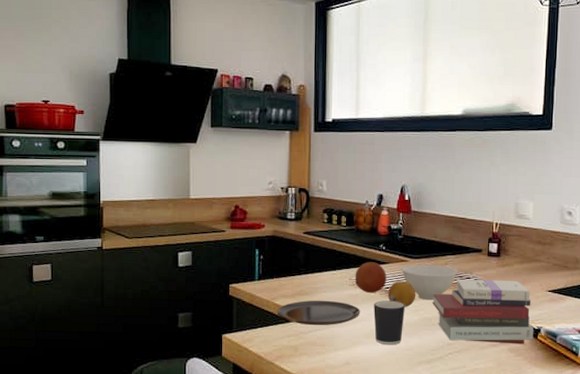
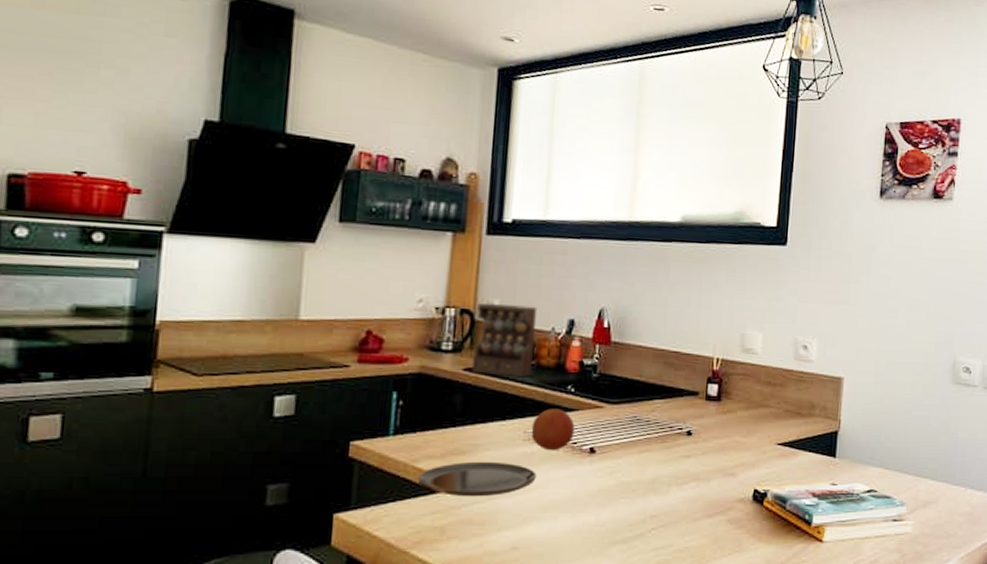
spice rack: none [309,183,355,239] -> present [471,302,538,378]
mug: present [374,300,405,345] -> none [554,460,597,521]
fruit: present [387,281,416,308] -> none [574,434,613,469]
bowl: present [401,264,457,300] -> none [595,411,667,458]
books: present [432,278,534,345] -> none [632,429,759,513]

